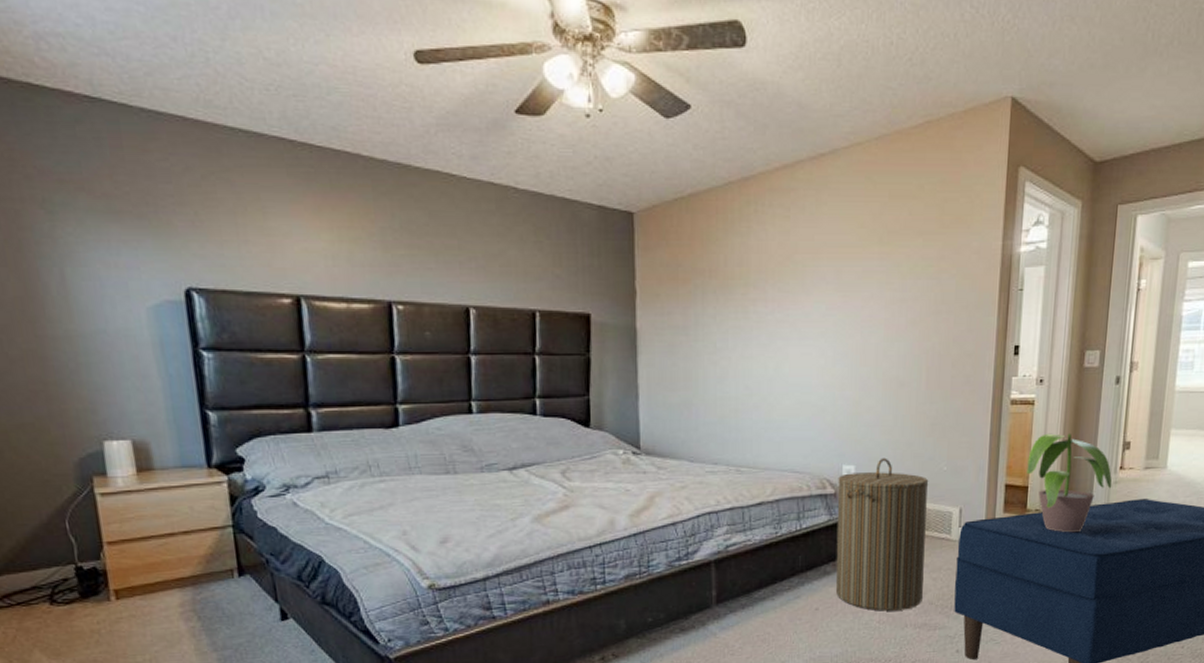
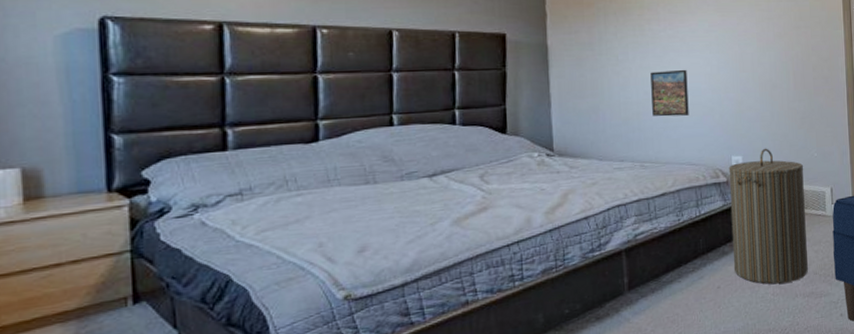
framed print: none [753,360,796,416] -> present [650,69,689,117]

